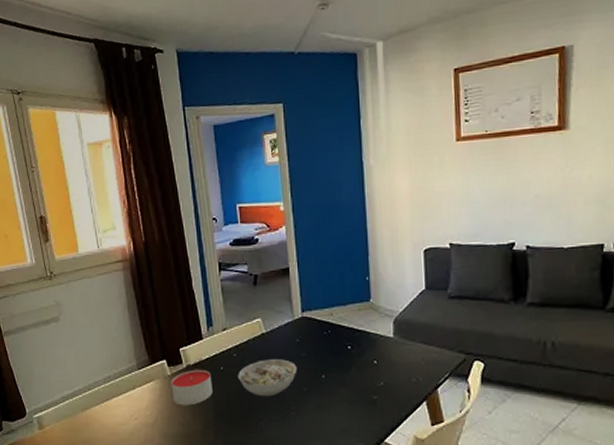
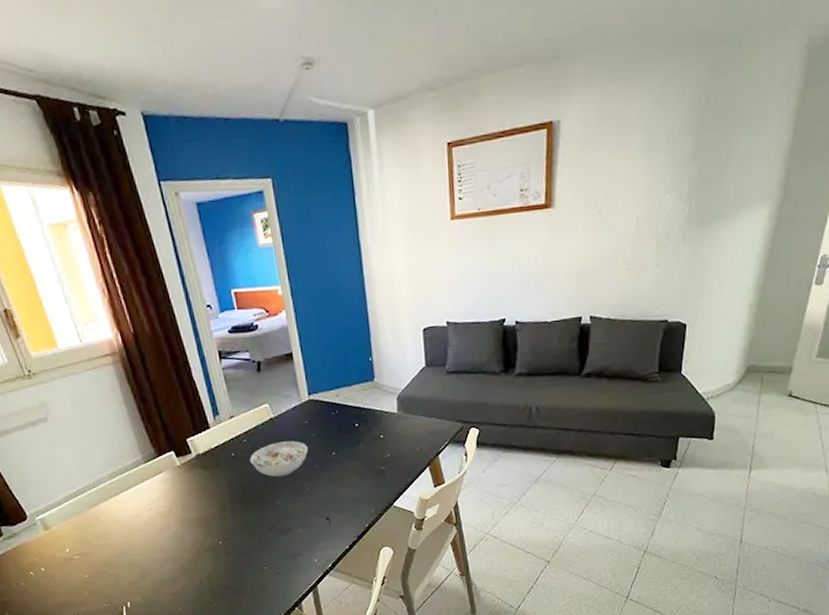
candle: present [171,369,213,406] -> none [182,457,226,493]

